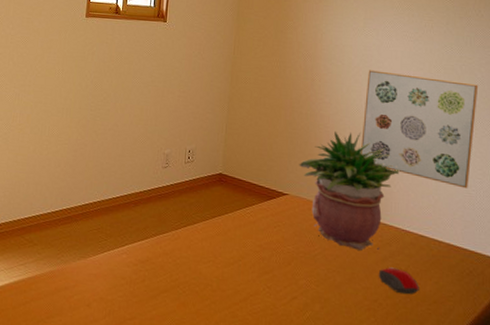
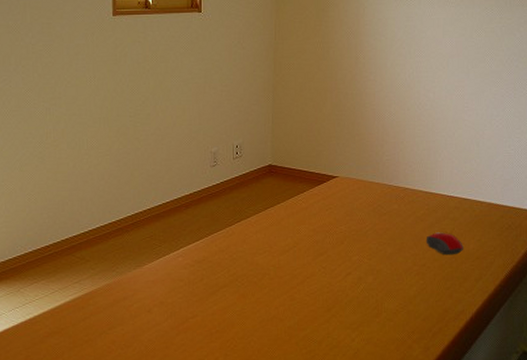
potted plant: present [299,132,401,251] -> none [347,107,445,221]
wall art: present [361,70,479,189] -> none [407,41,518,149]

